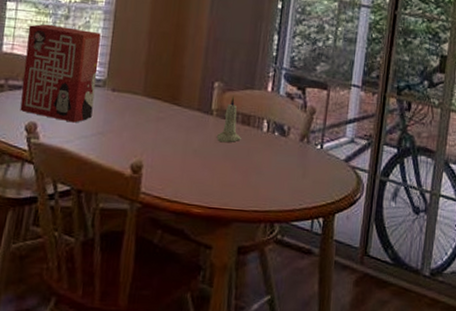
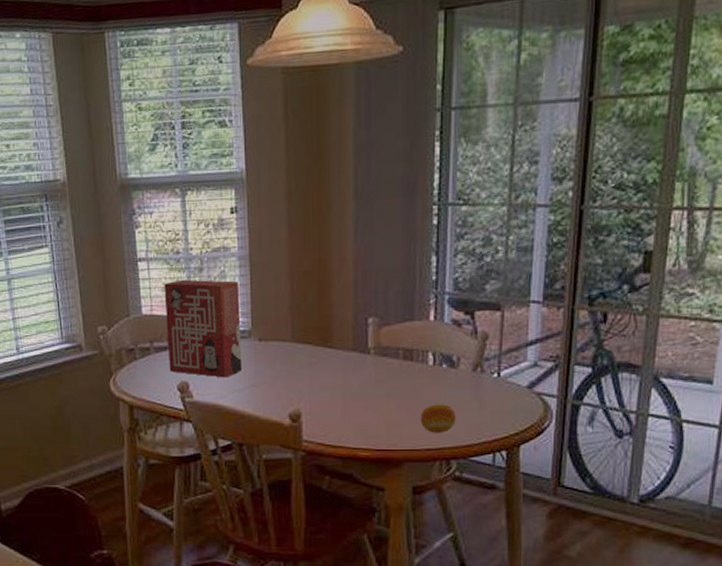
candle: present [216,96,241,143] -> none [376,330,405,382]
fruit: none [250,167,283,196] -> present [420,403,456,433]

